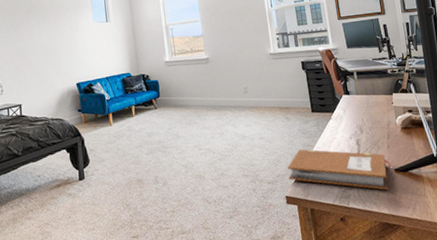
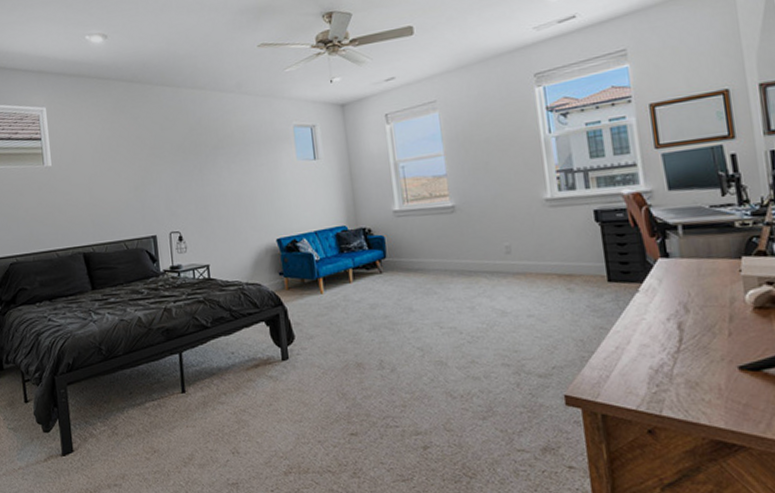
notebook: present [287,149,391,190] -> none [568,332,733,395]

